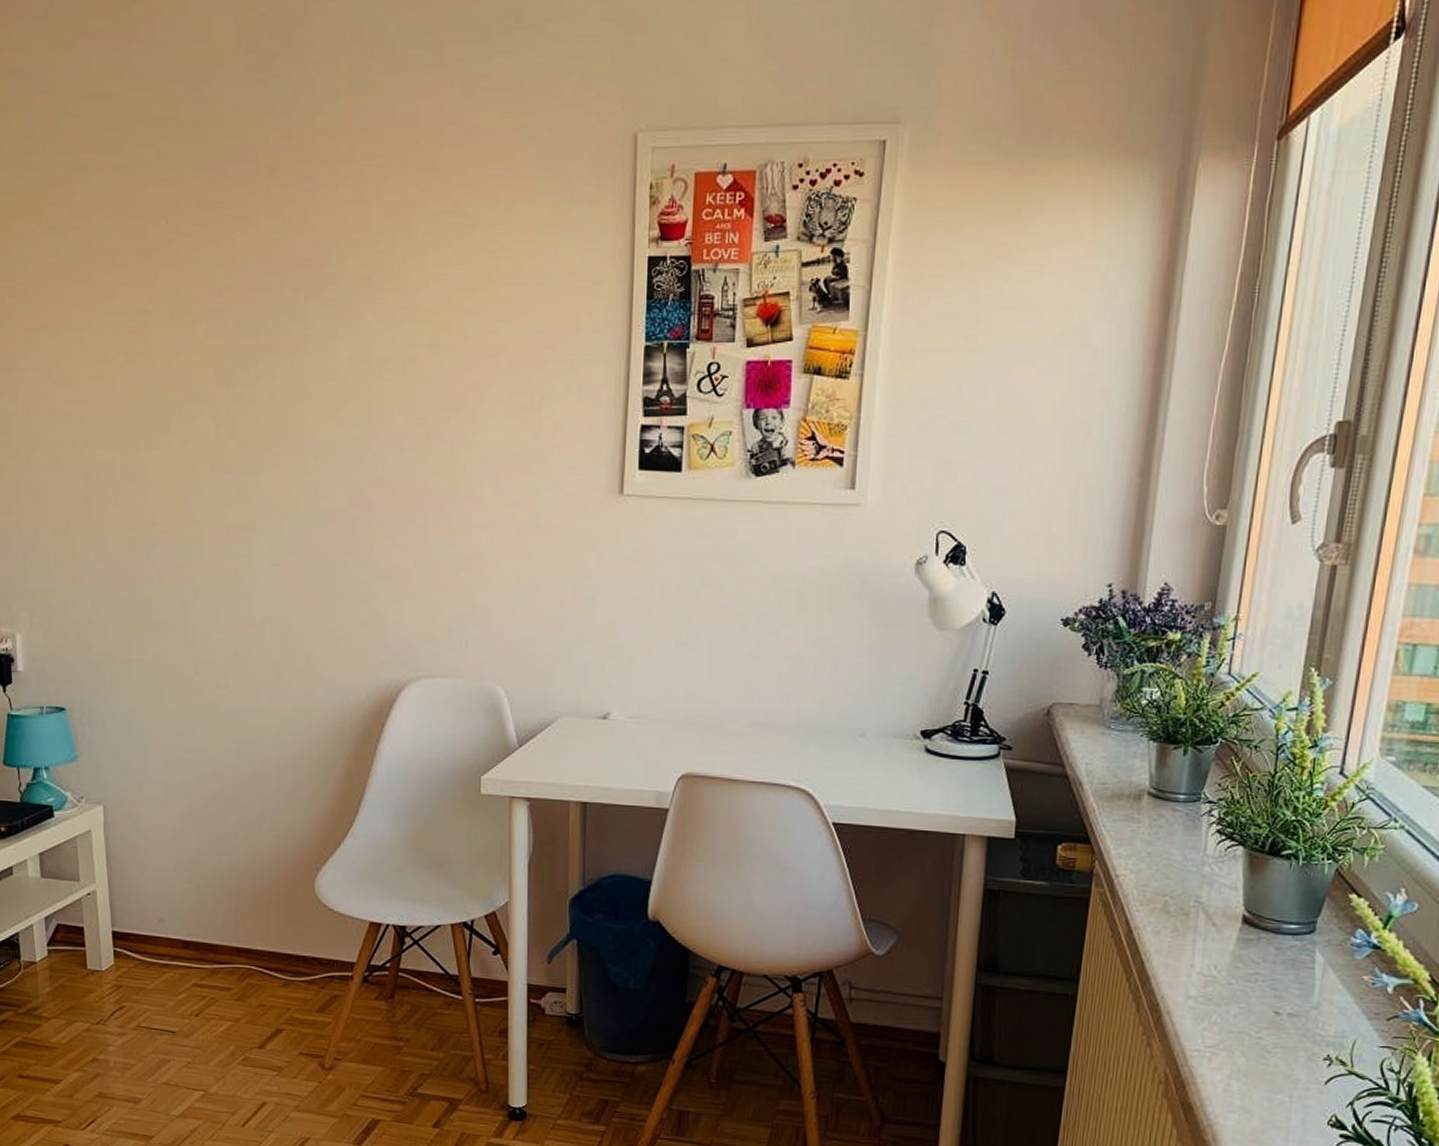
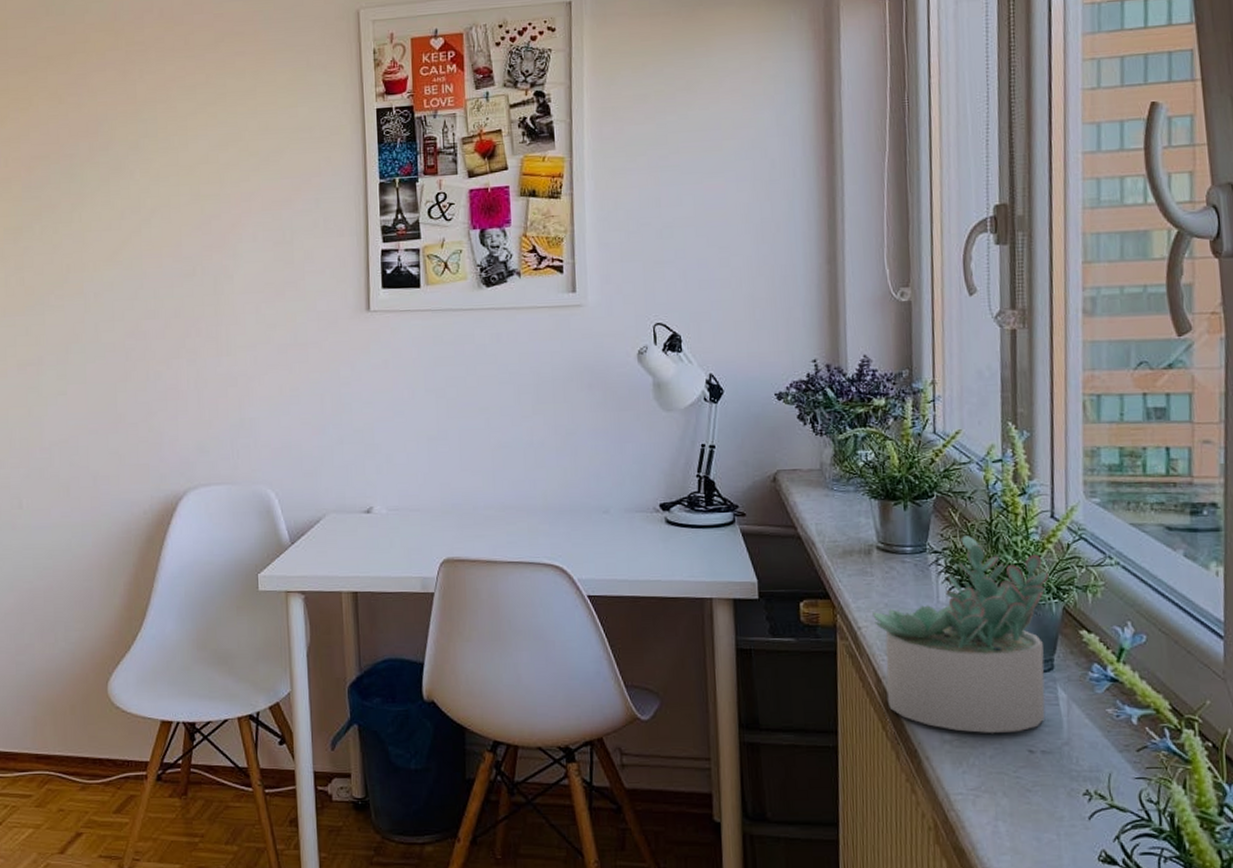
succulent plant: none [1133,787,1327,993] -> present [872,536,1049,733]

